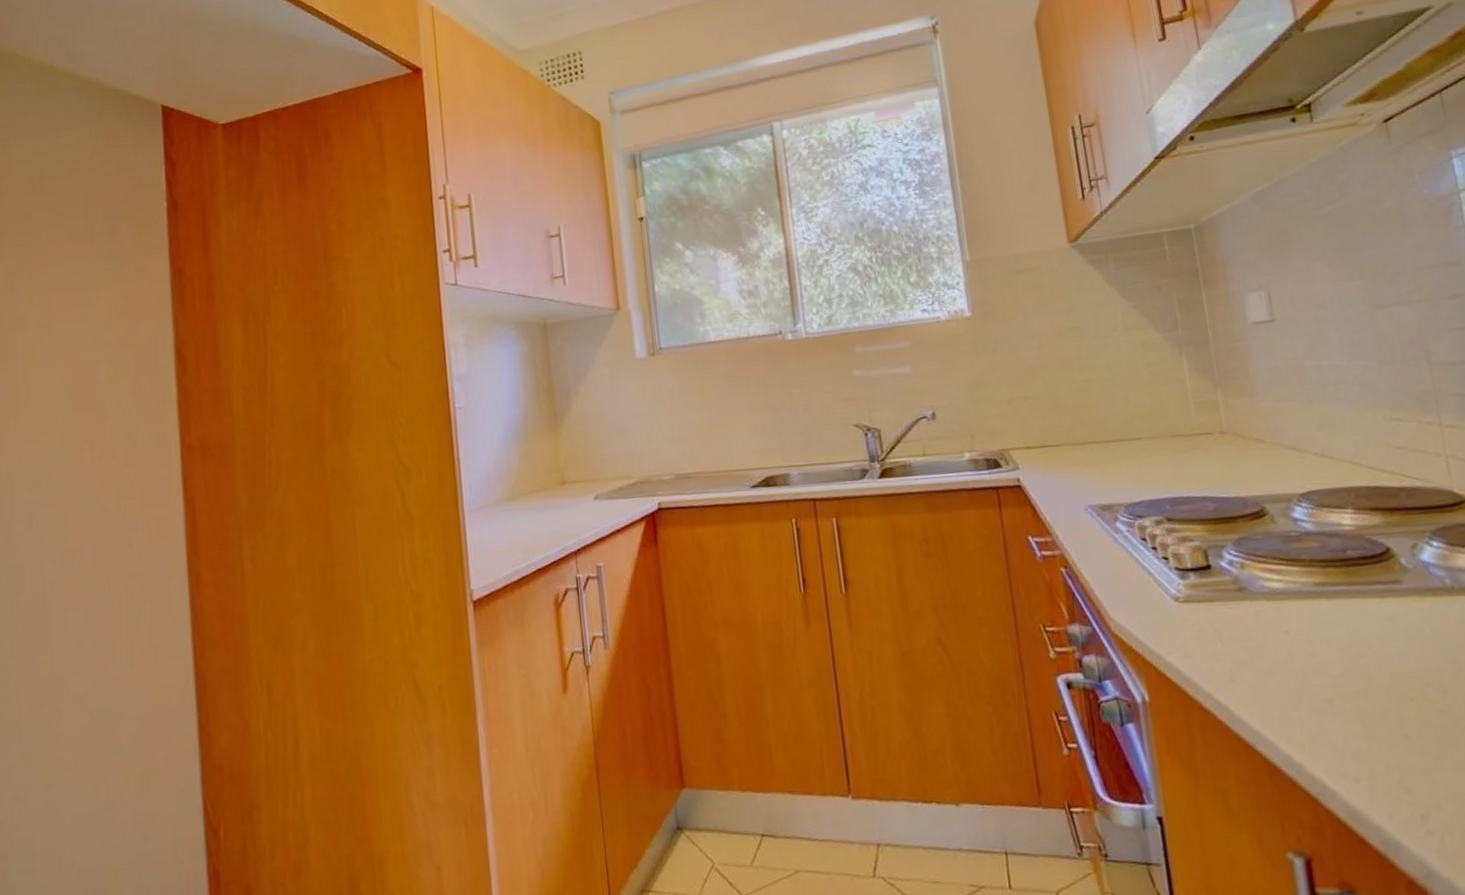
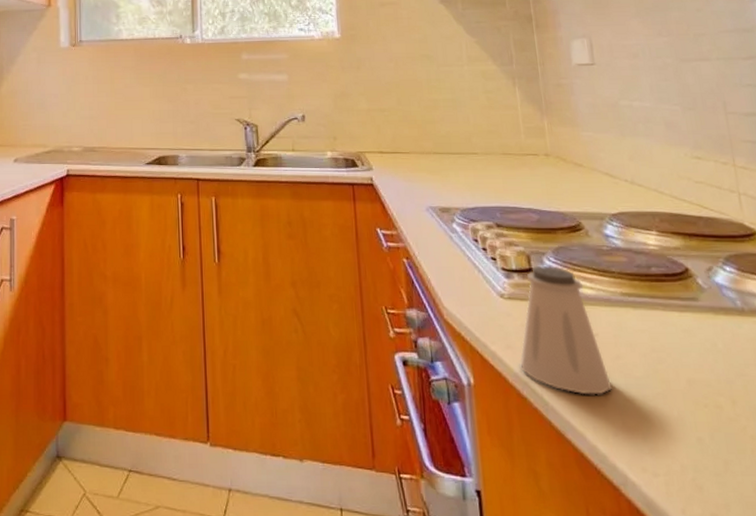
saltshaker: none [1200,560,1306,701] -> present [520,266,612,395]

